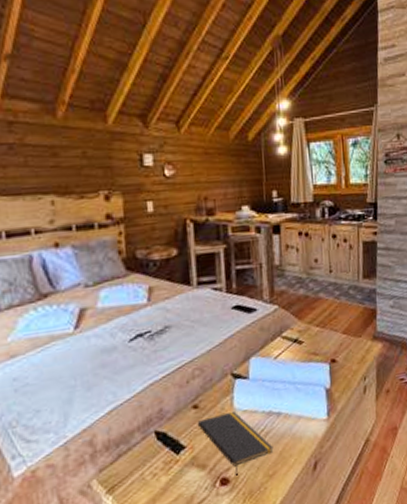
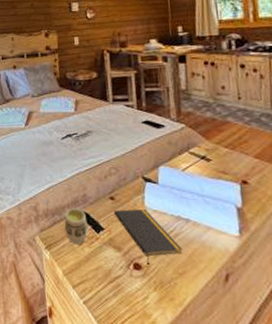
cup: none [133,428,165,477] -> present [64,208,88,244]

